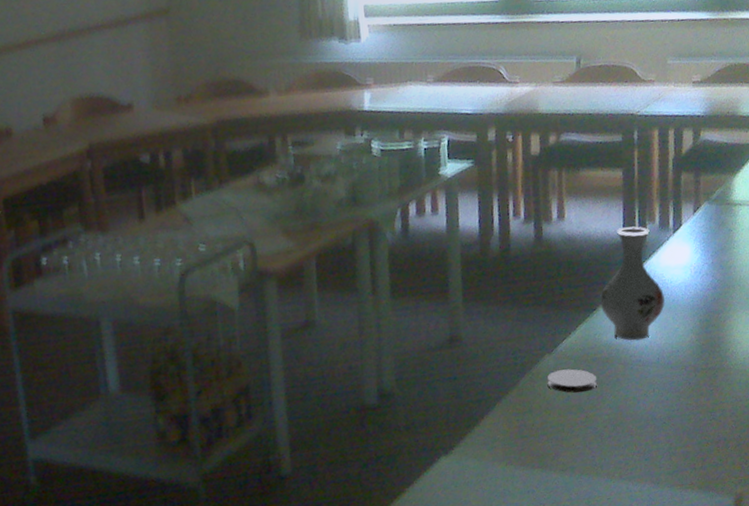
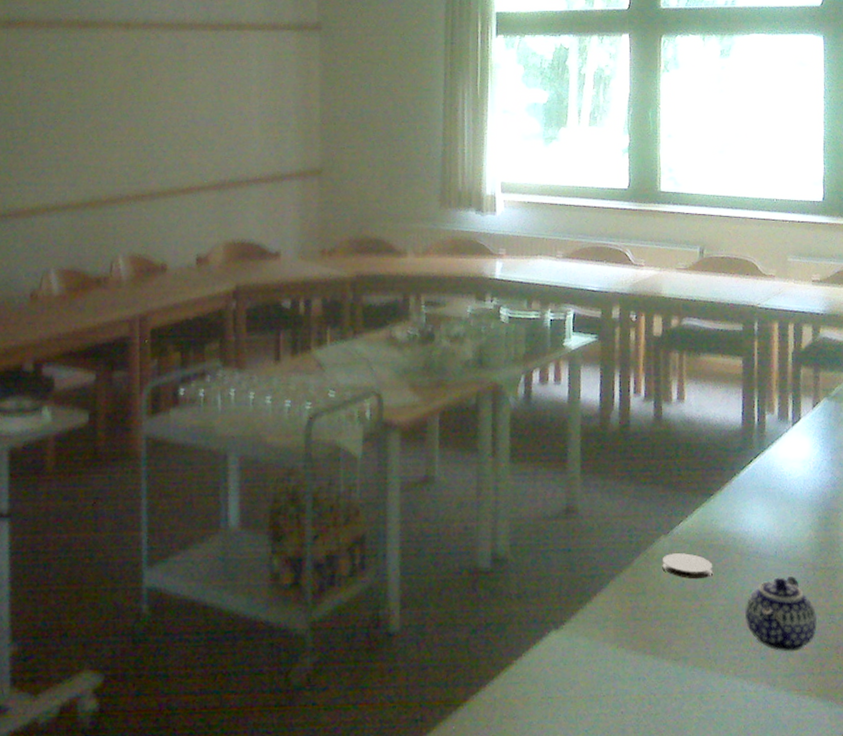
vase: present [599,226,665,341] -> none [717,415,783,531]
teapot: none [629,380,698,452] -> present [745,577,817,652]

